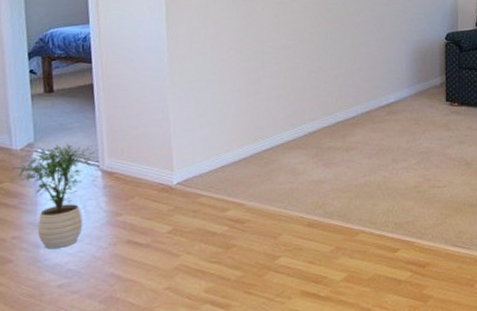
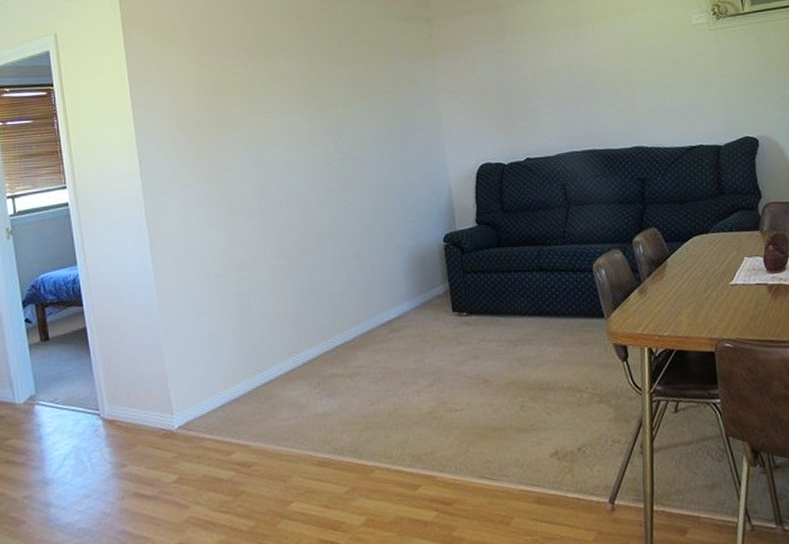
potted plant: present [9,144,95,250] -> none [15,394,95,508]

